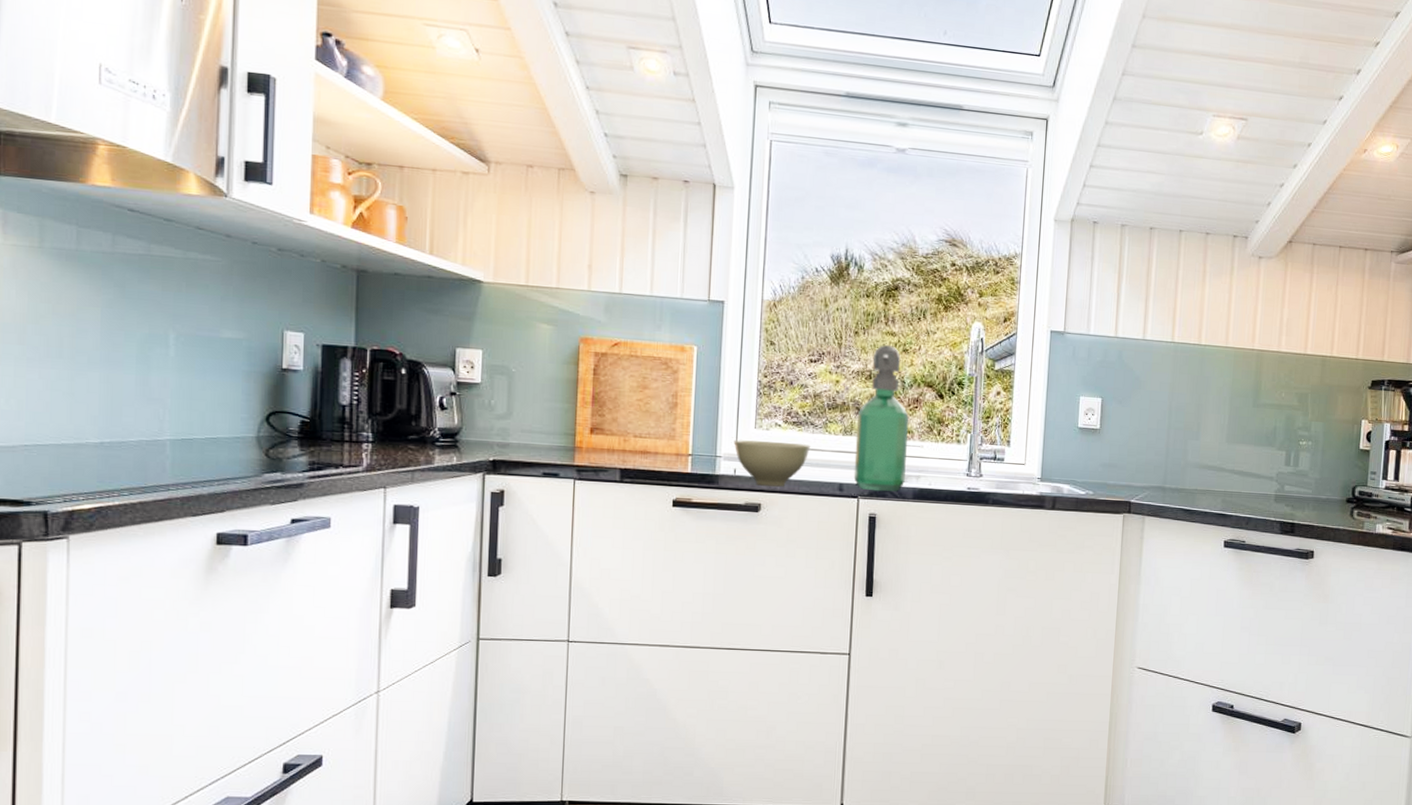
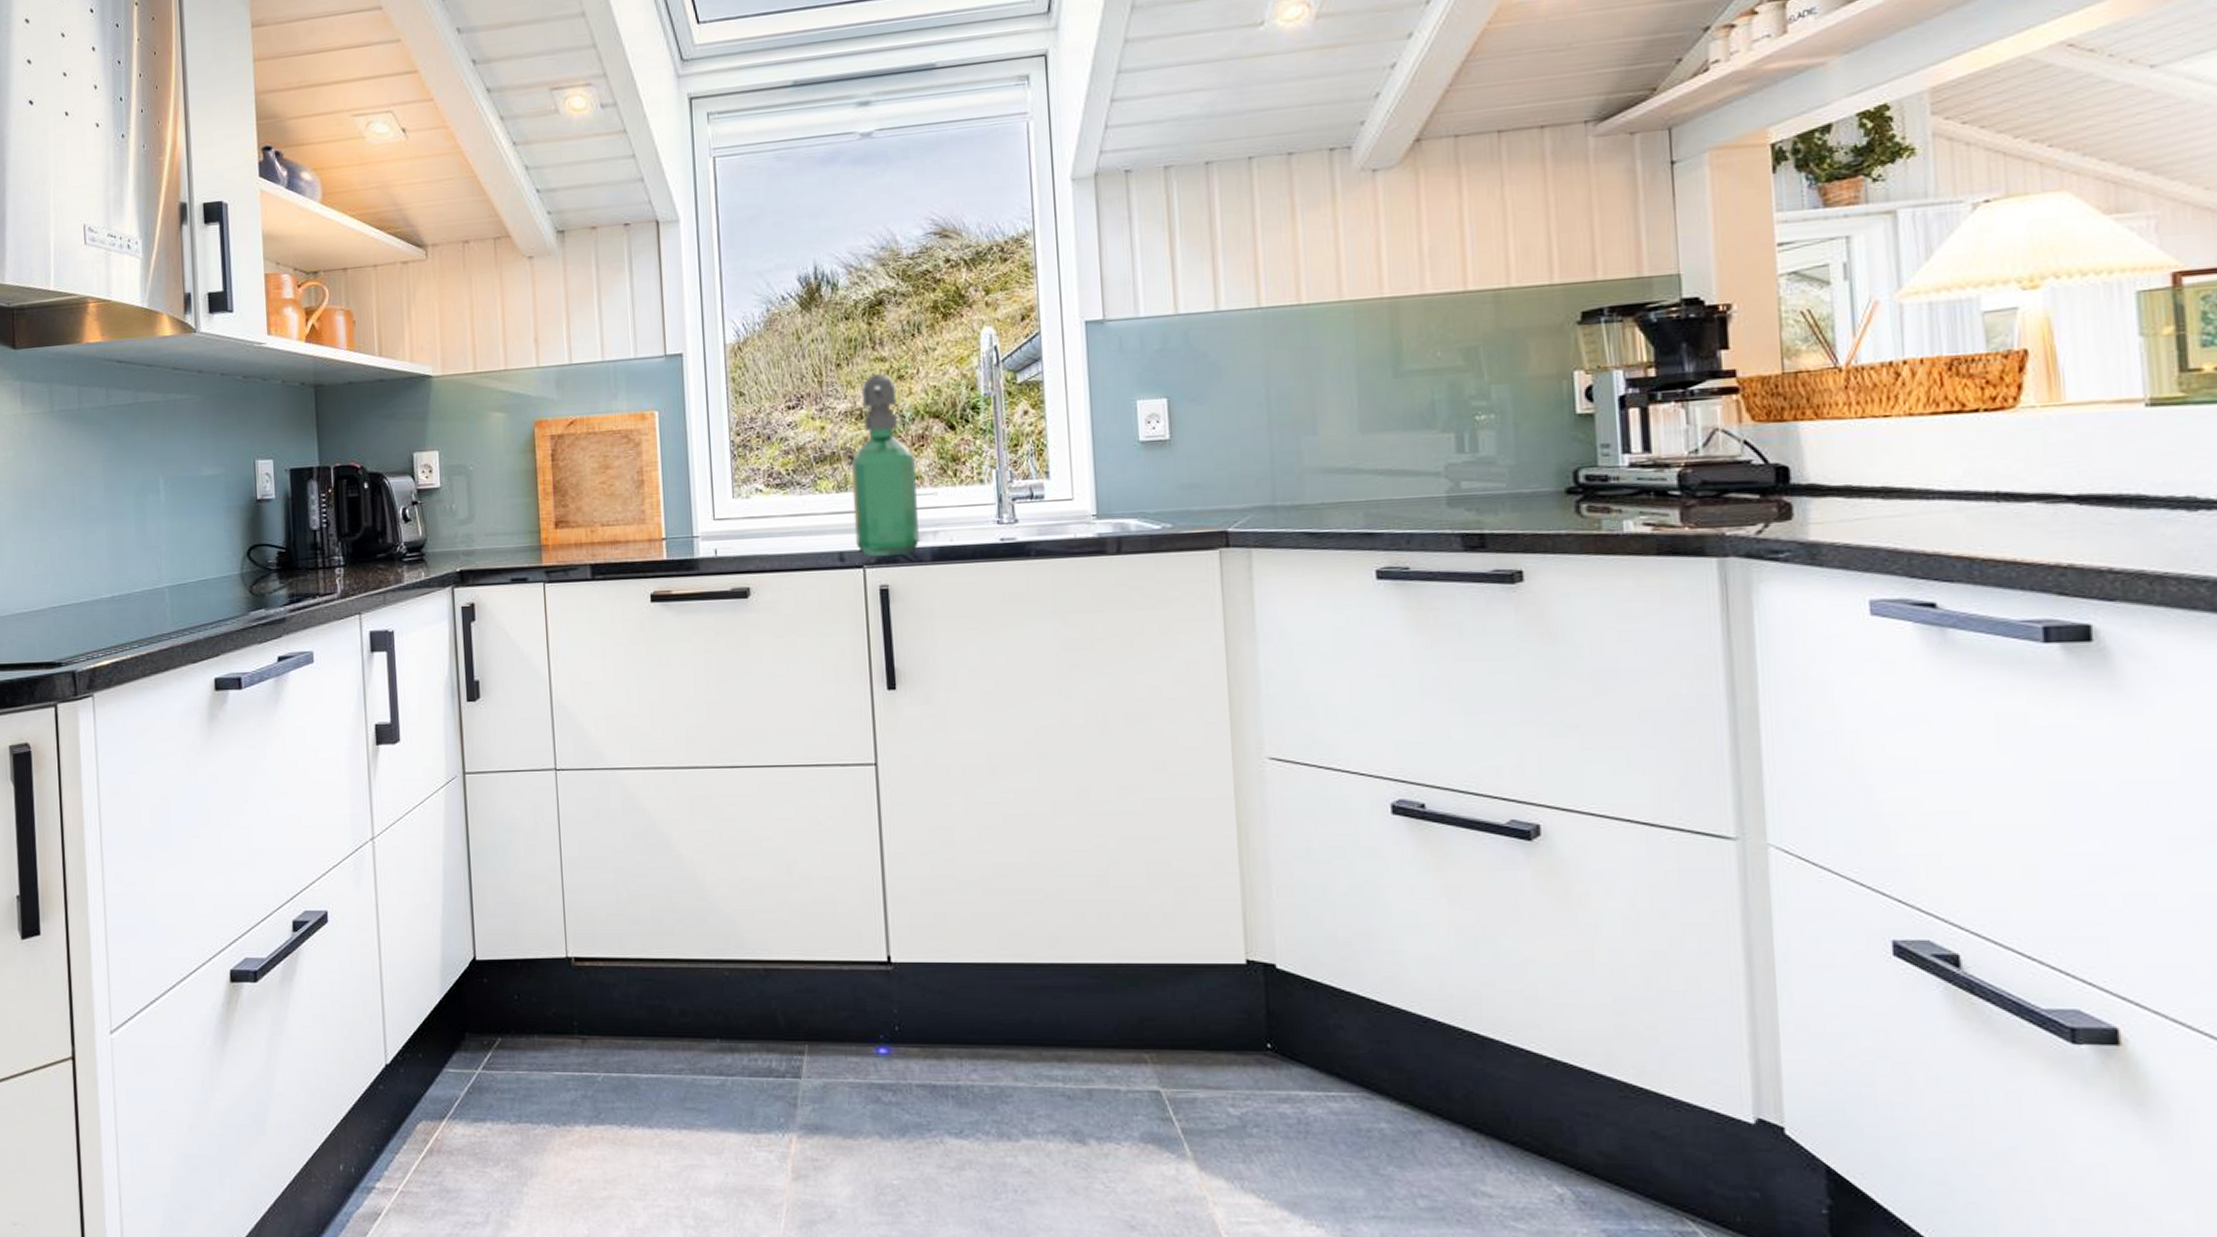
bowl: present [733,440,810,488] -> none [710,509,800,567]

